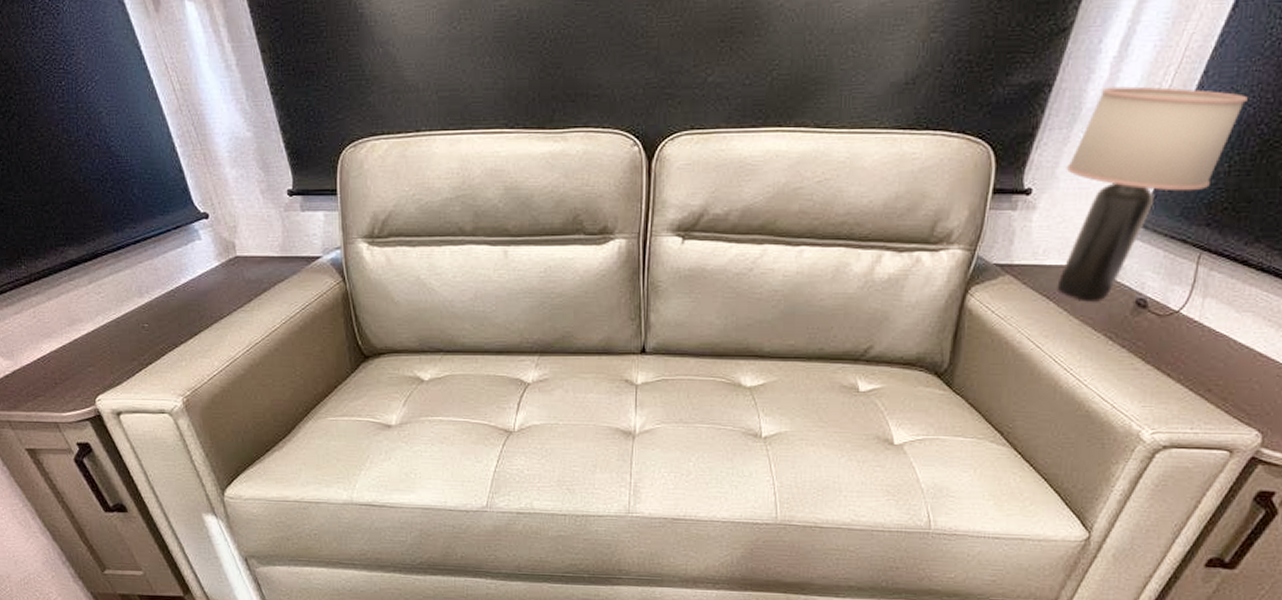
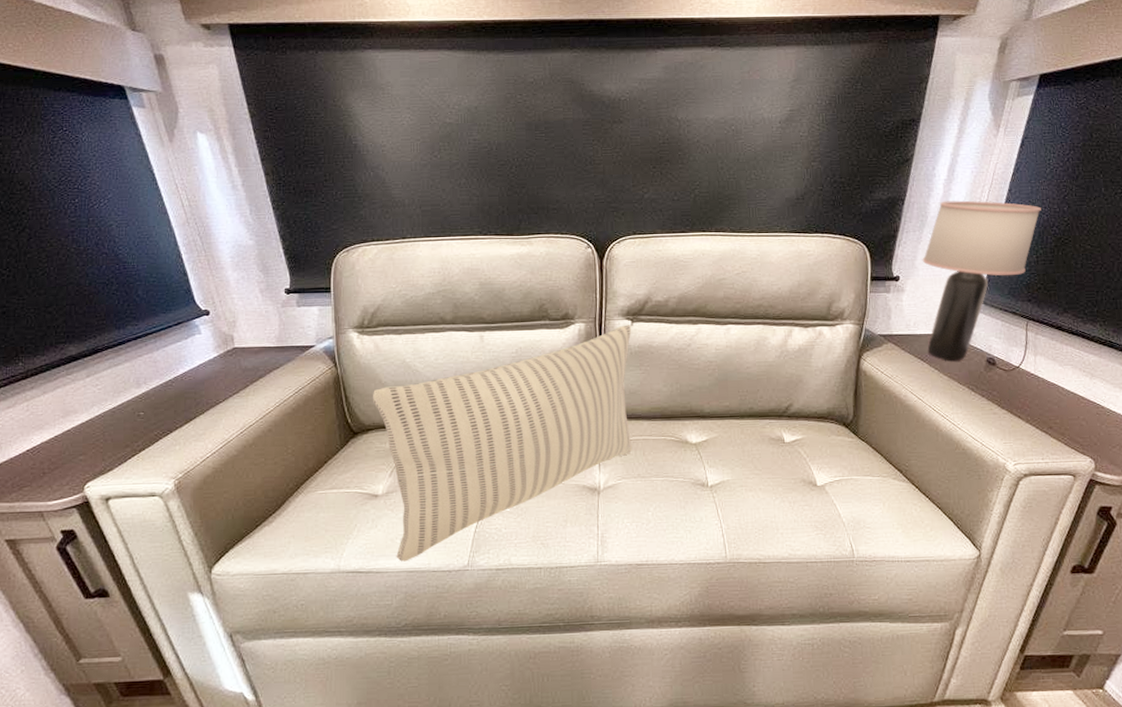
pillow: none [385,242,681,498] -> present [373,325,633,562]

